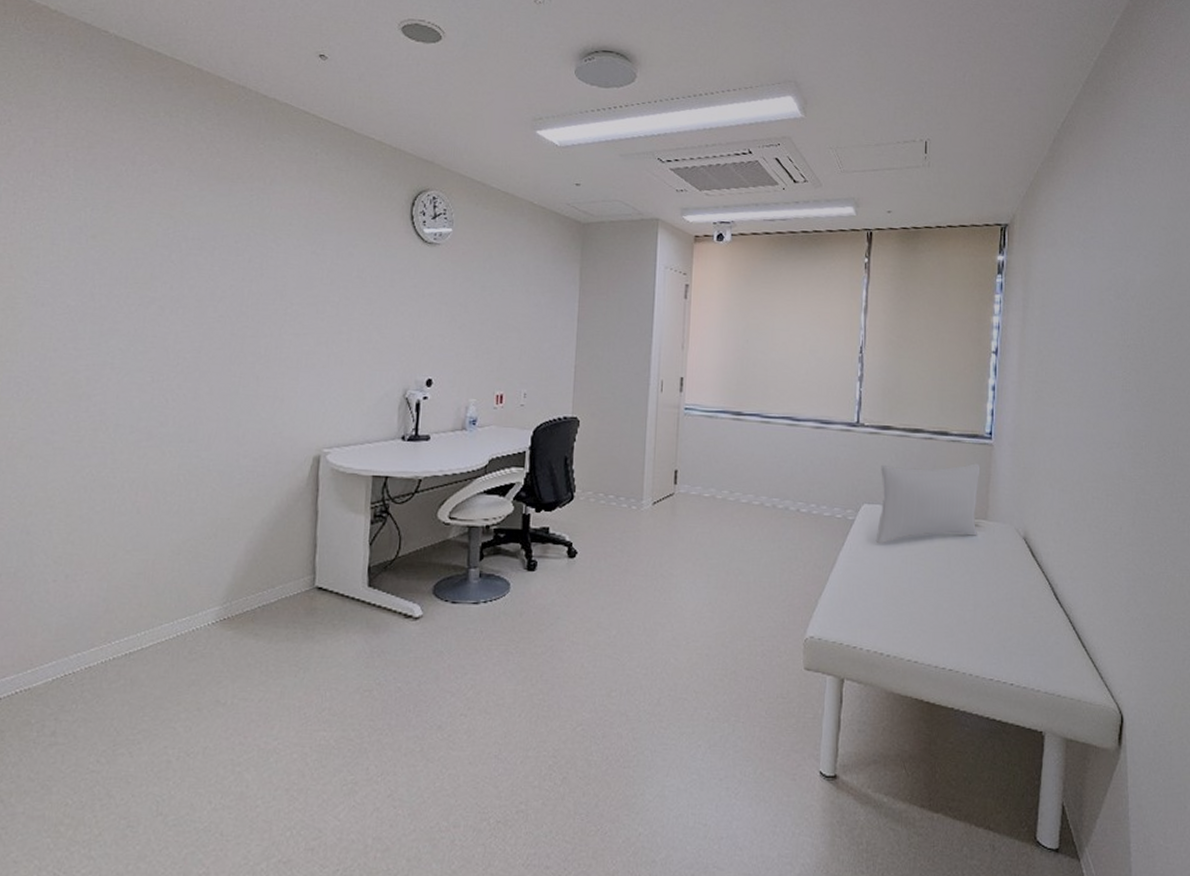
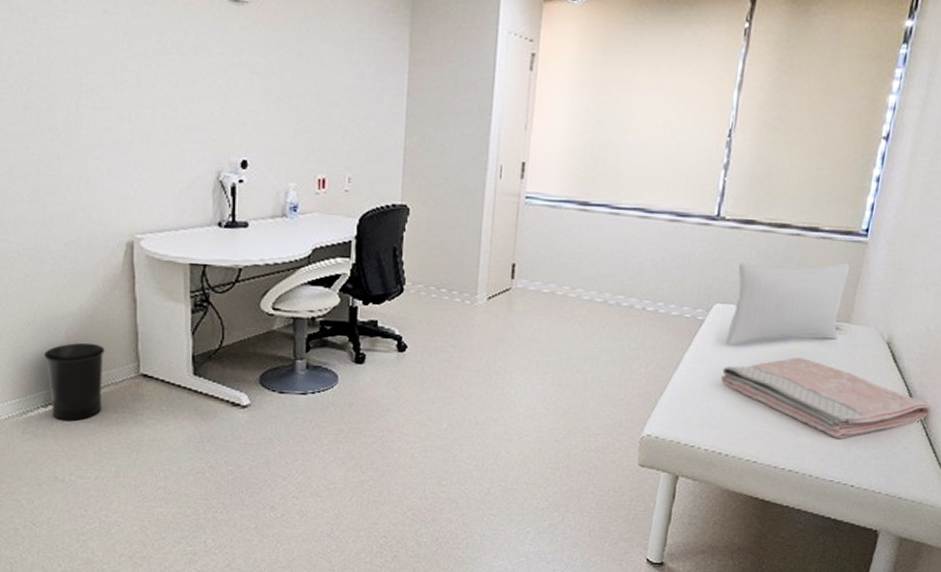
waste bin: none [220,556,283,639] -> present [43,342,105,421]
towel: none [874,554,1072,636] -> present [720,357,930,439]

